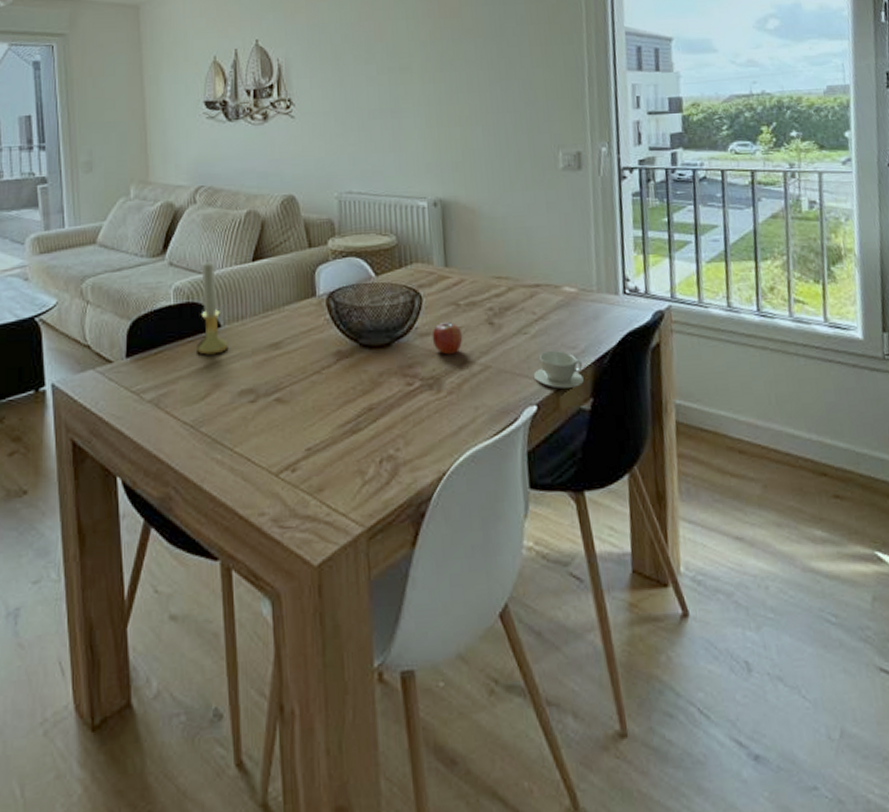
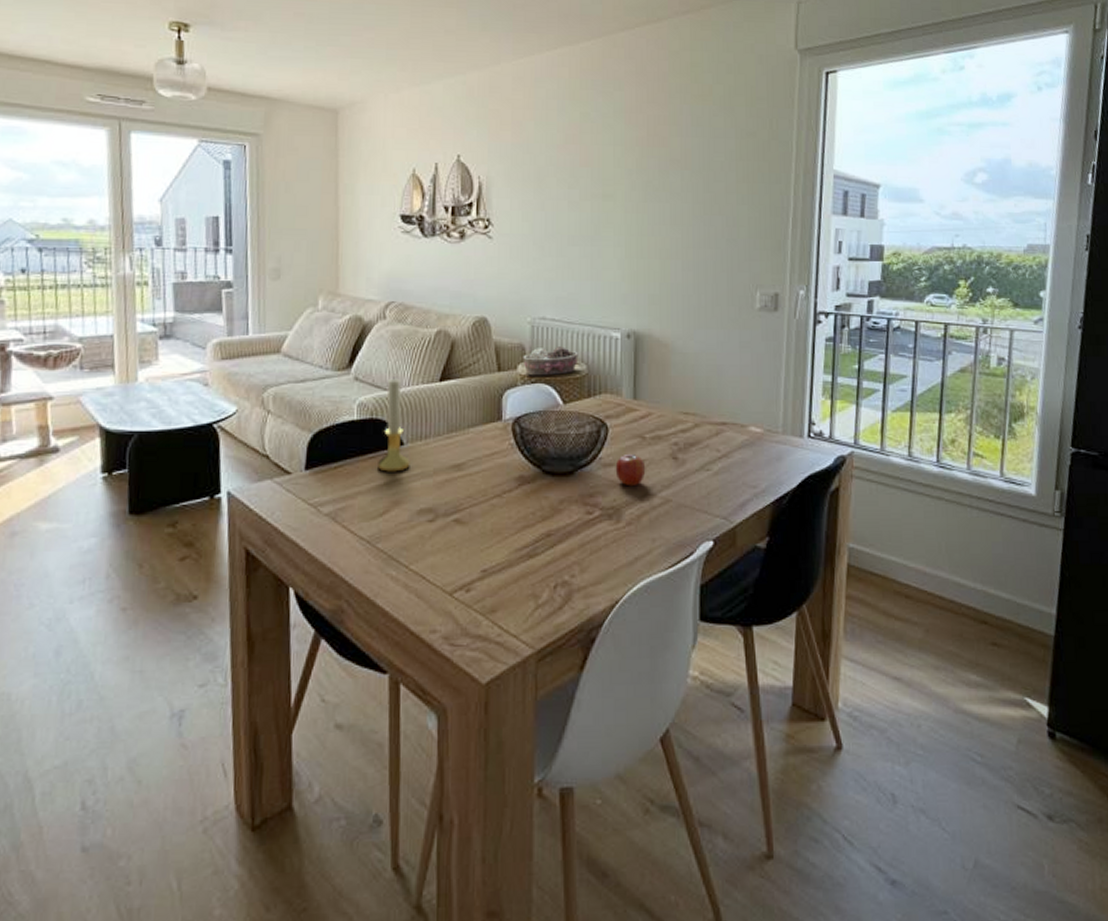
decorative basket: none [332,219,387,250] -> present [523,347,579,376]
teacup: present [534,351,585,389] -> none [713,489,763,526]

